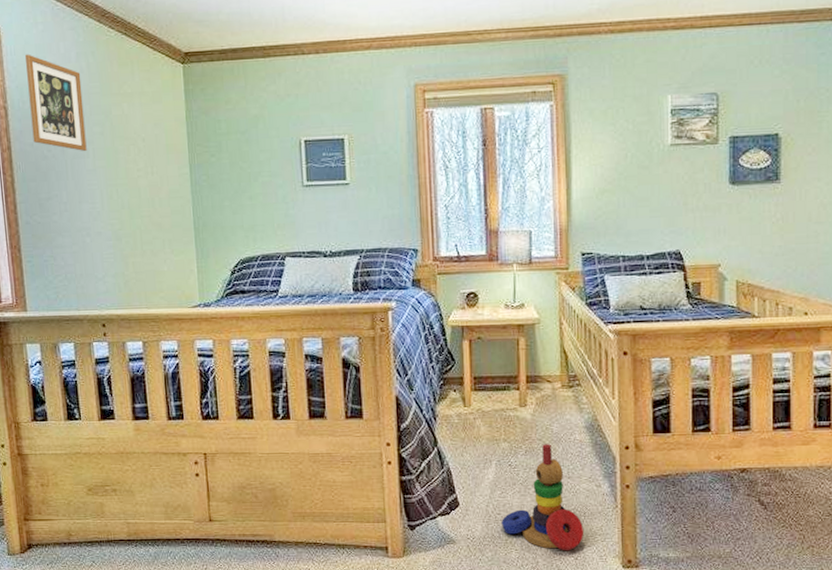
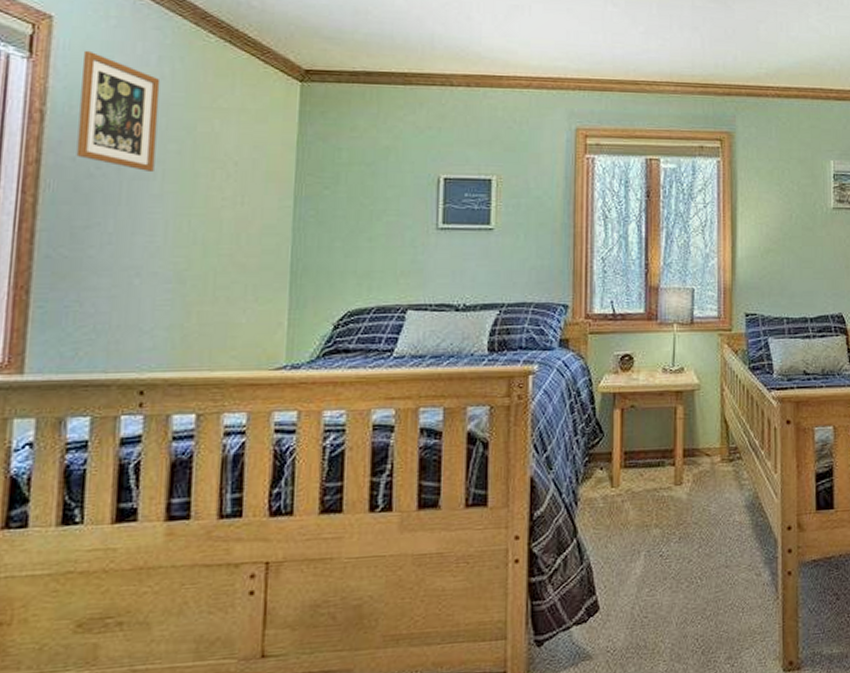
stacking toy: present [501,444,584,551] -> none [649,528,742,657]

